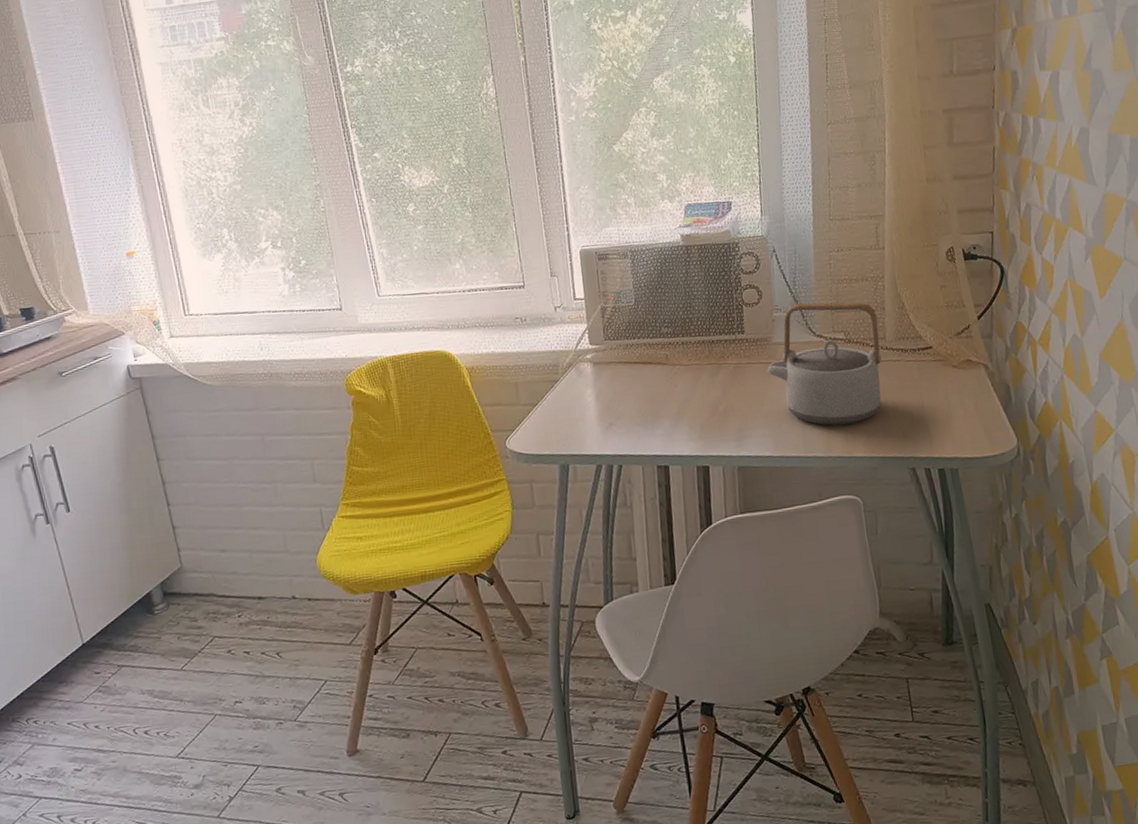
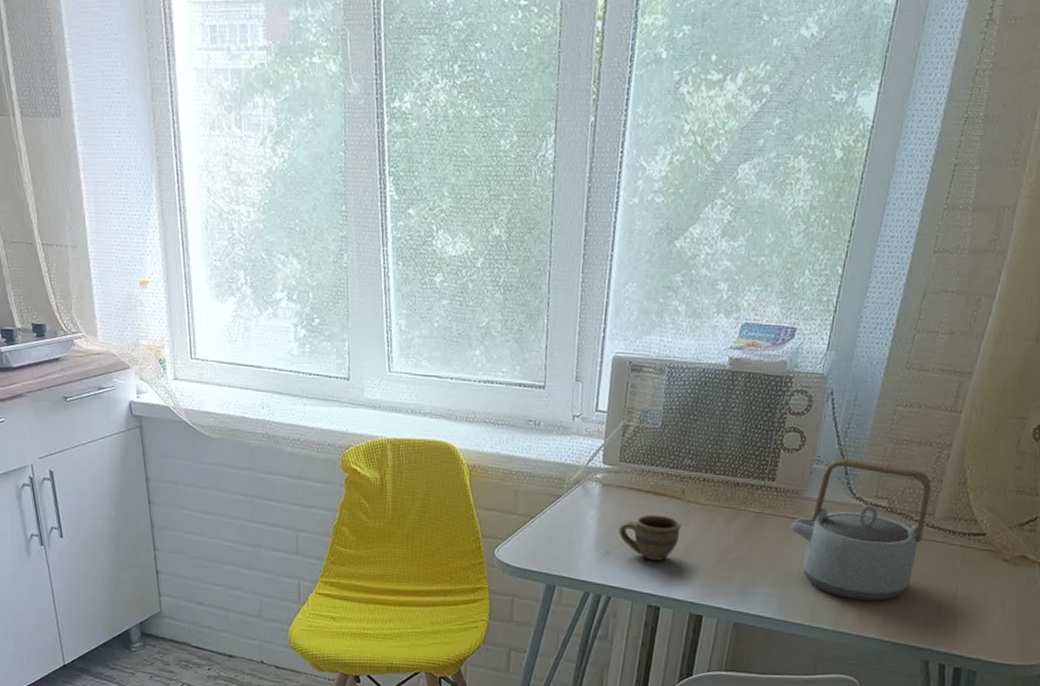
cup: none [616,381,672,424] -> present [619,514,681,561]

